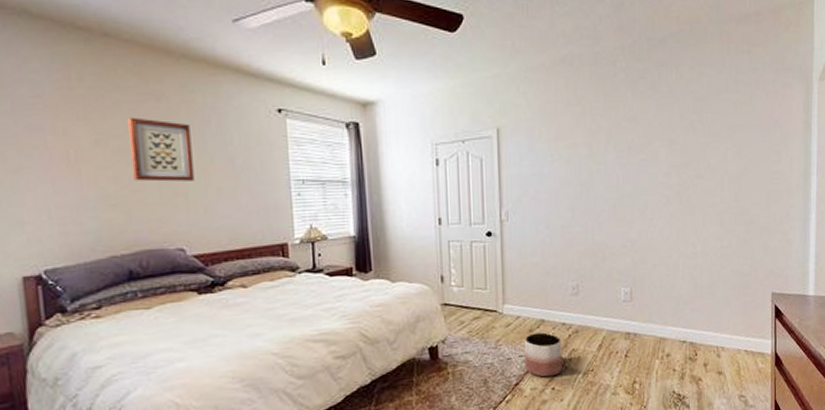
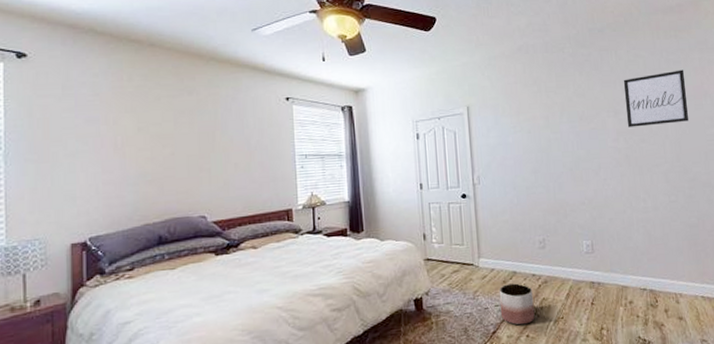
wall art: present [128,117,194,182] -> none [165,108,216,160]
wall art: none [682,93,753,160] -> present [623,69,688,127]

